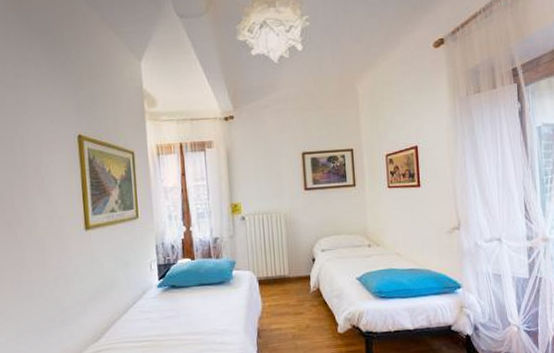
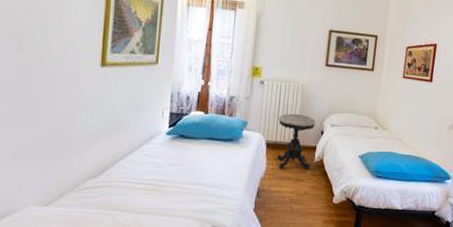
side table: none [266,244,307,306] -> present [277,113,316,170]

